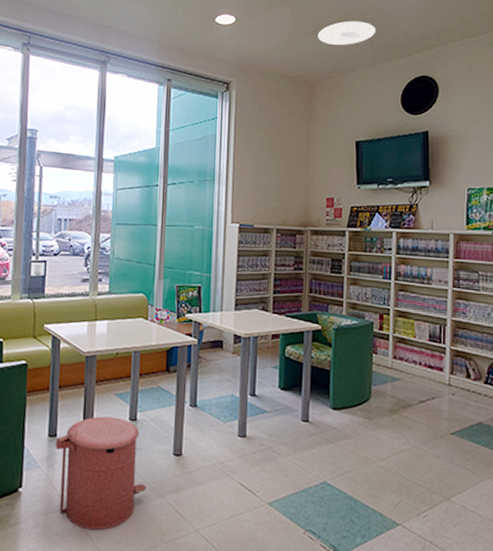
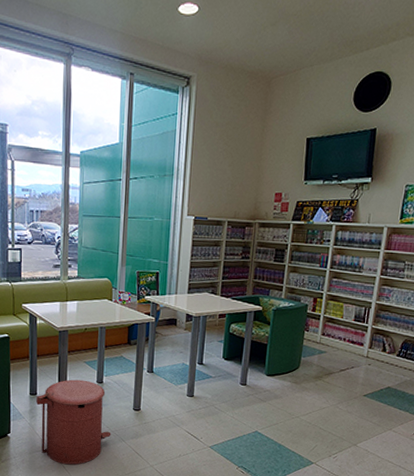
ceiling light: present [317,21,376,45] -> none [279,11,338,38]

